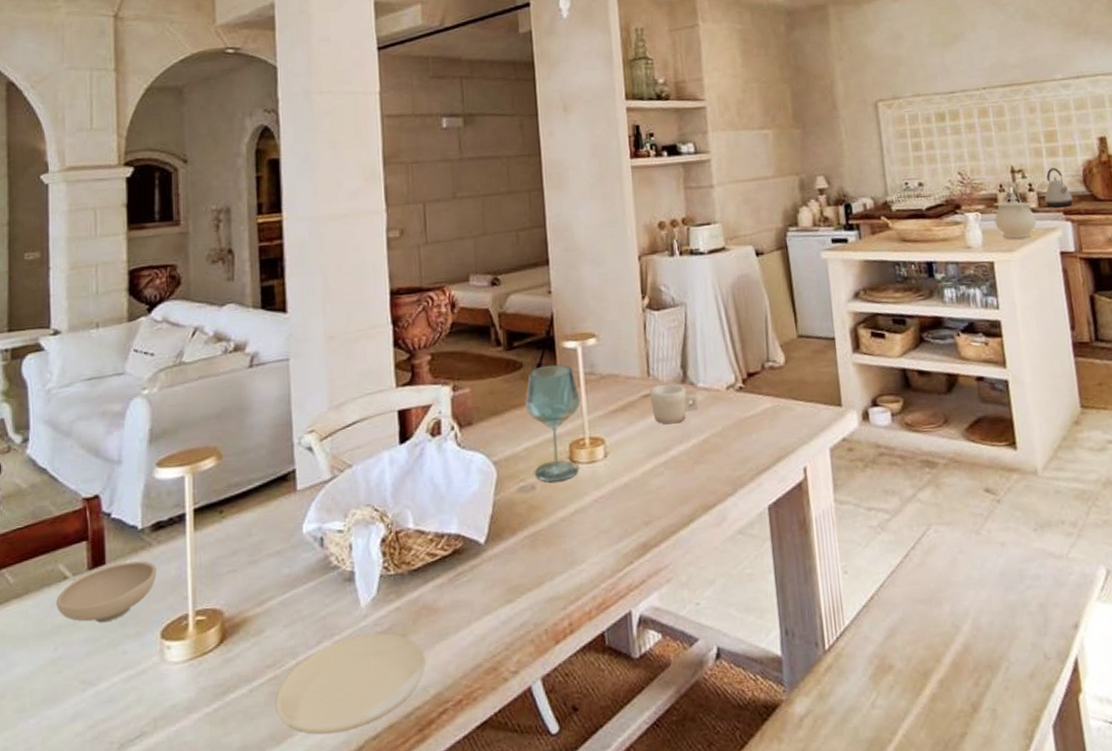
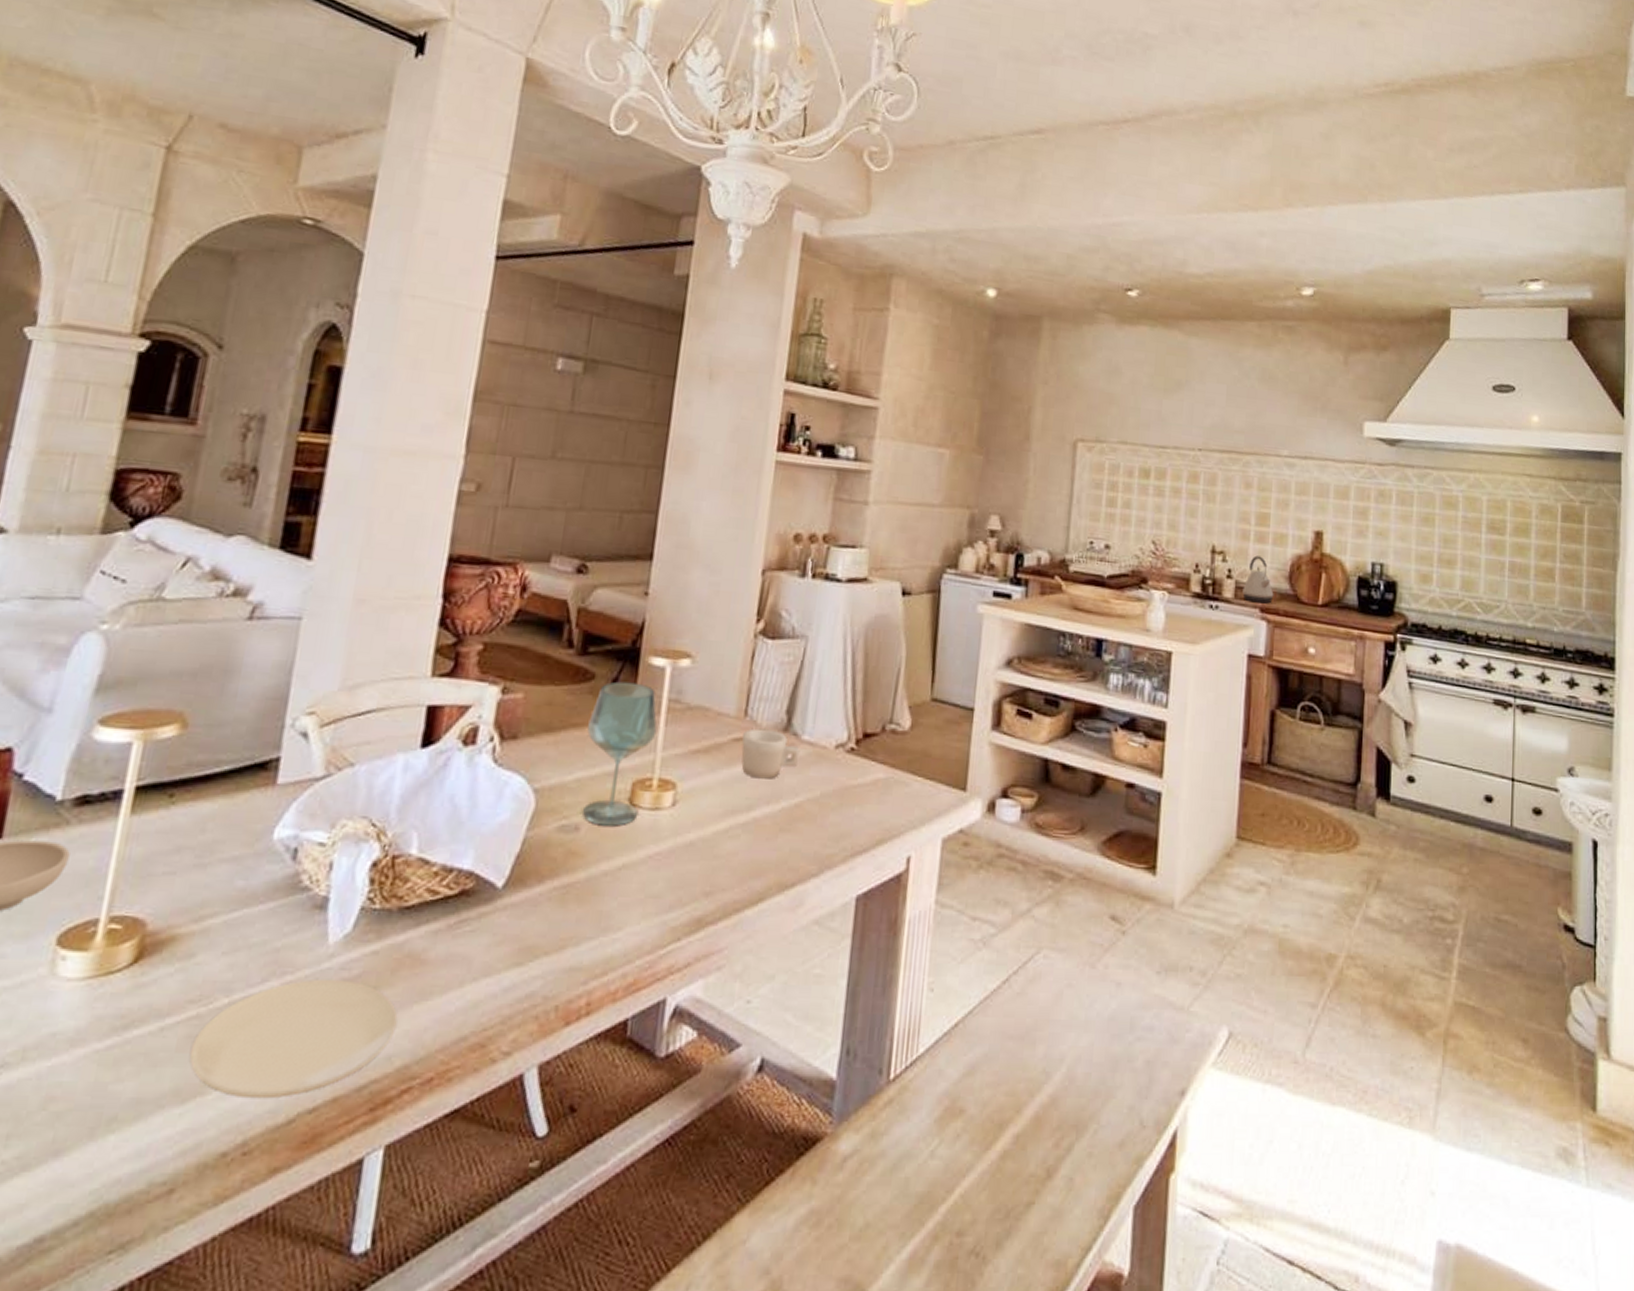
teapot: present [992,181,1037,239] -> none [1182,562,1230,633]

